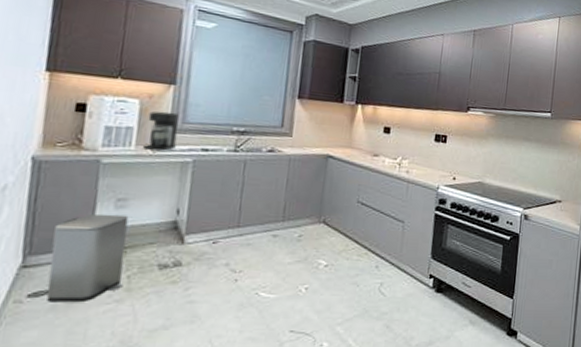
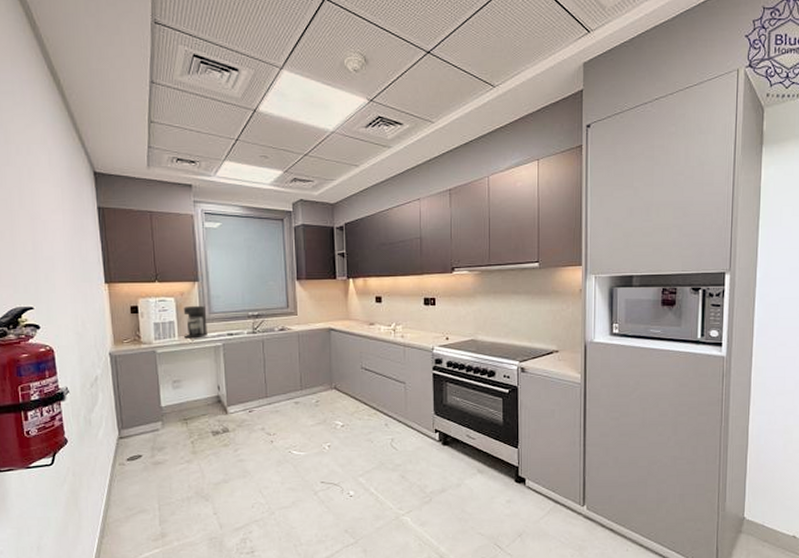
pedal bin: present [46,213,129,303] -> none [135,393,190,464]

